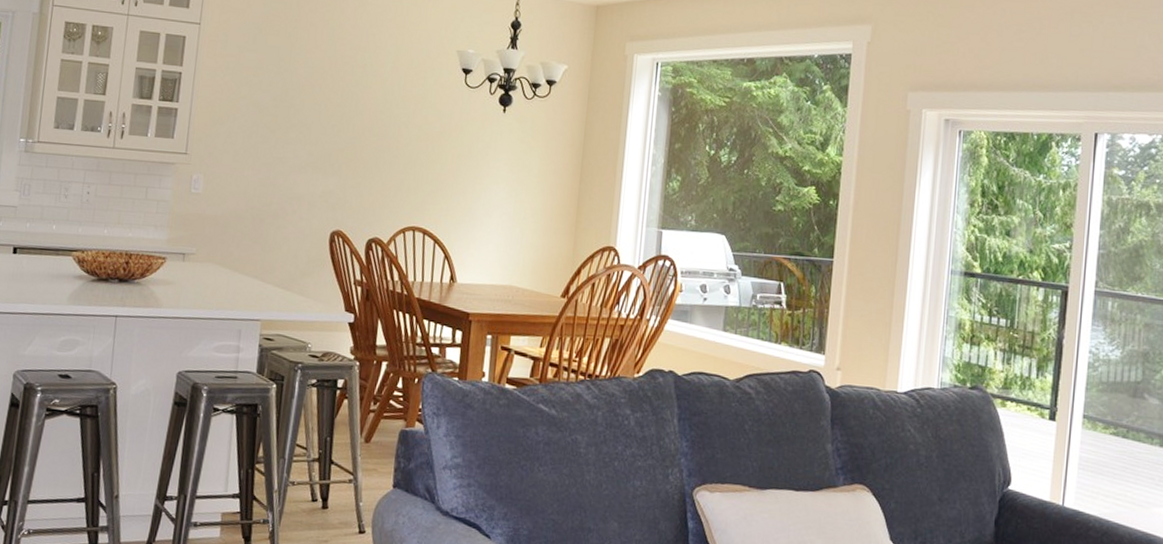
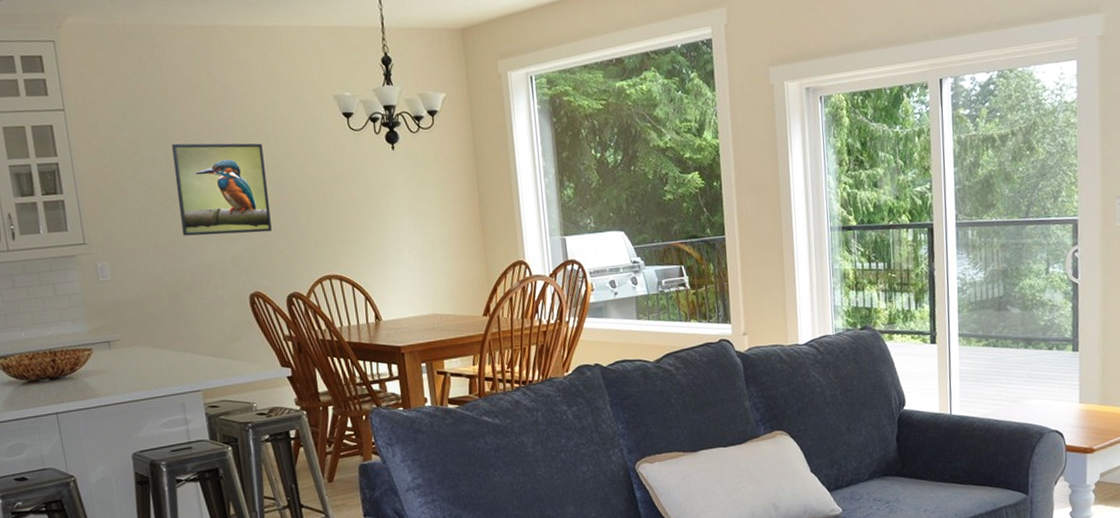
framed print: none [280,71,377,173] -> present [171,143,272,236]

